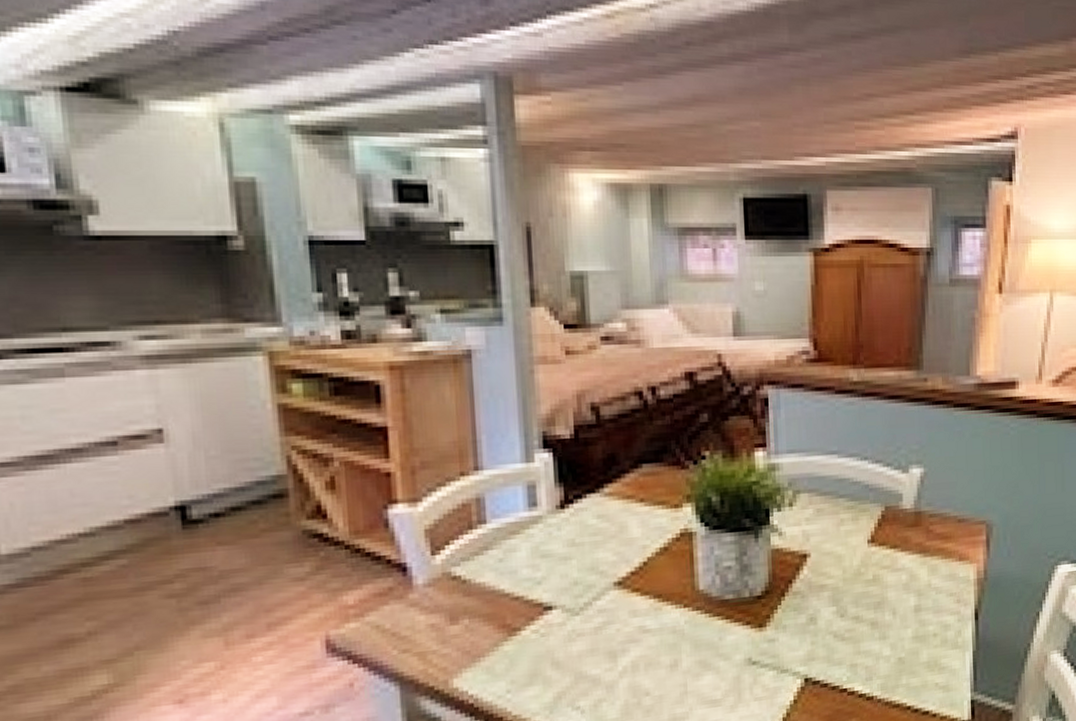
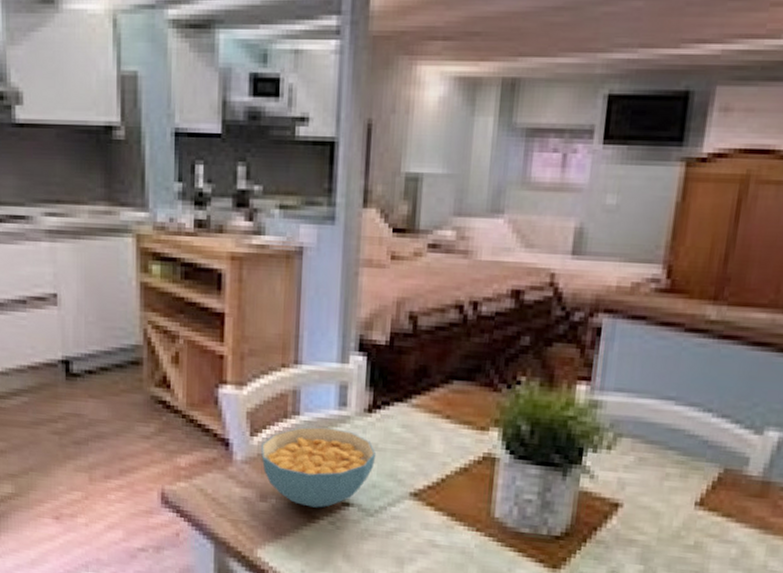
cereal bowl: none [446,531,575,620] -> present [261,427,377,508]

